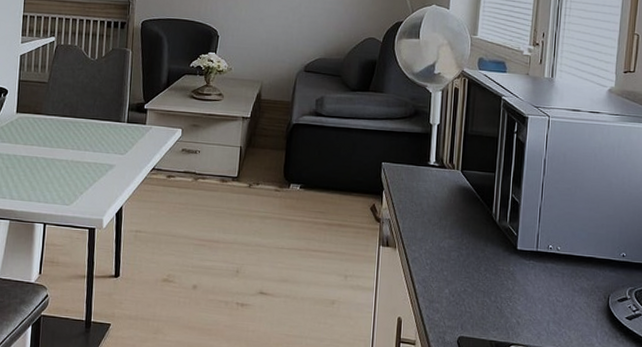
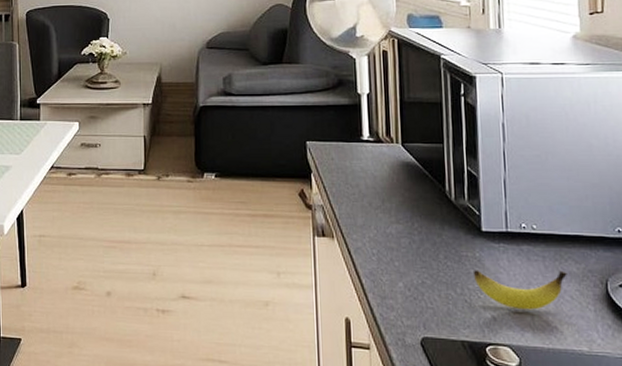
banana: none [506,281,580,317] -> present [472,270,567,310]

